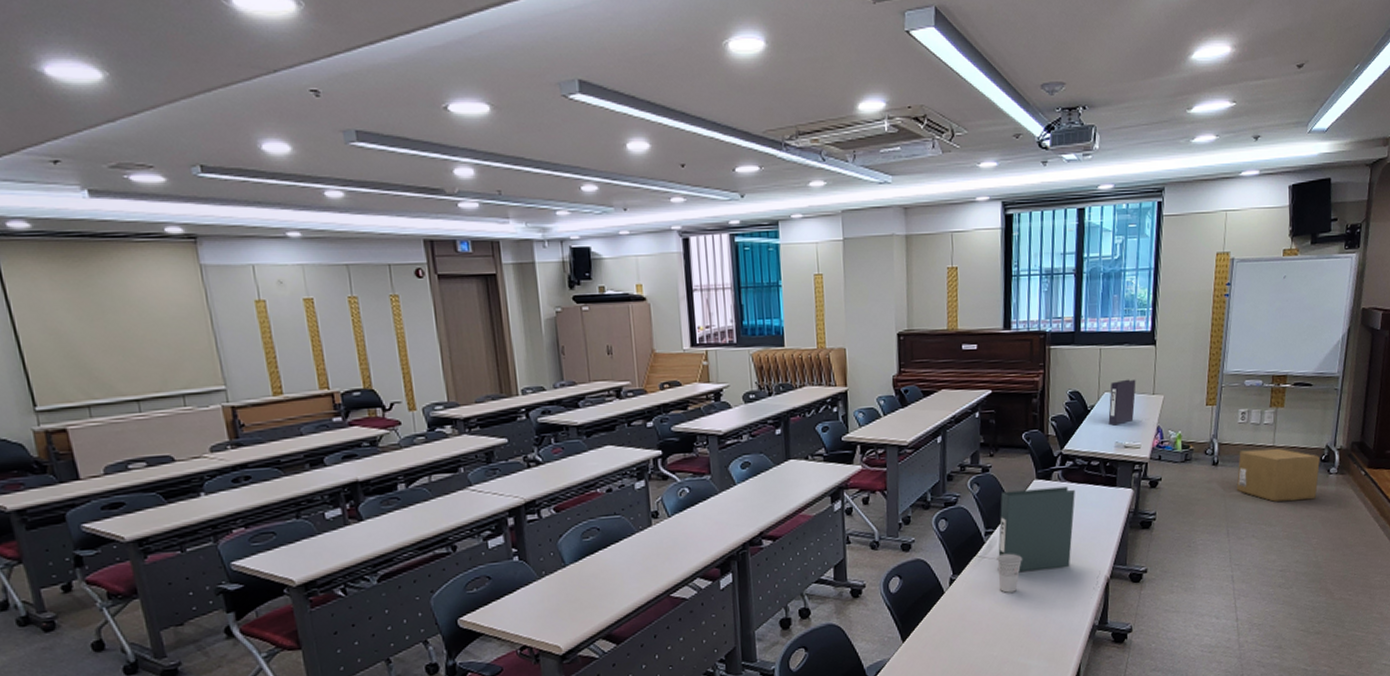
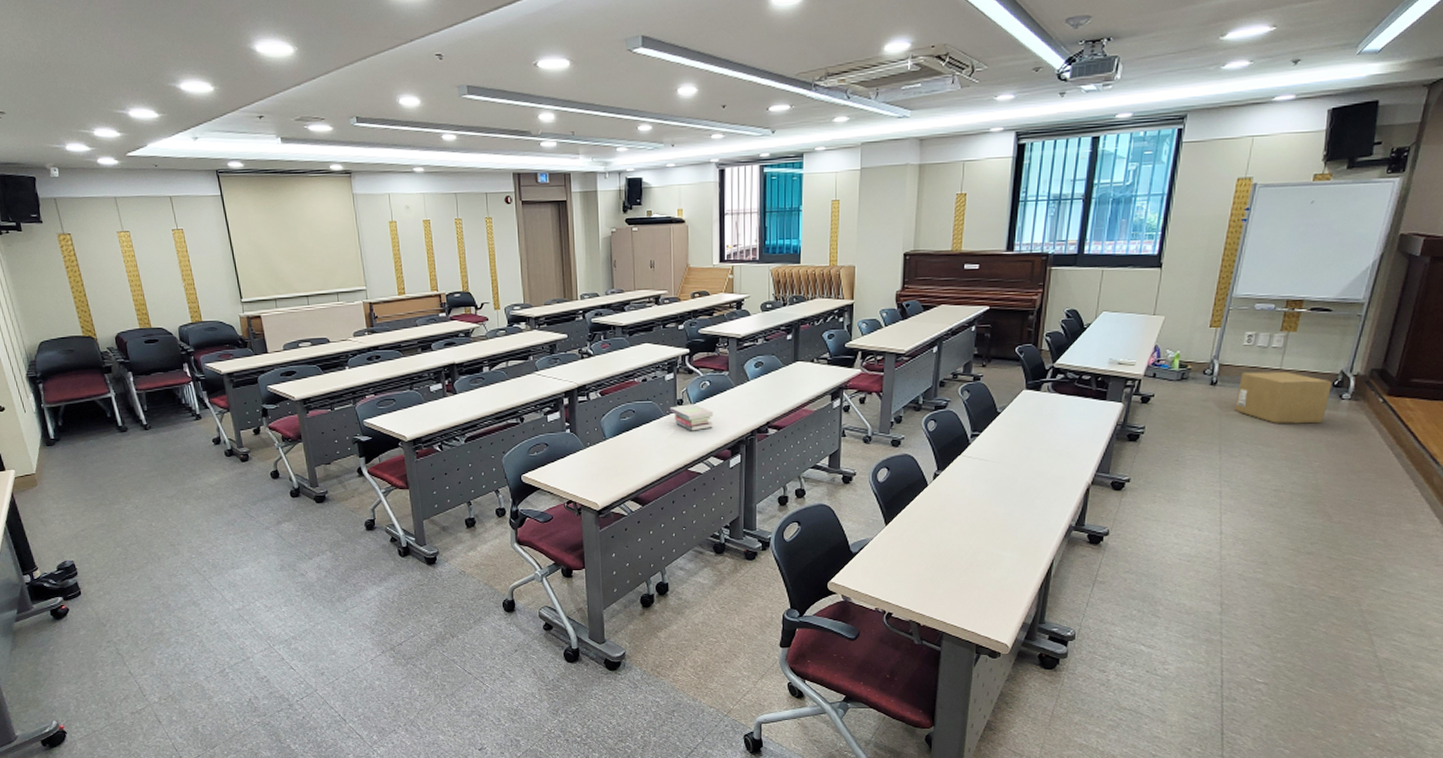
books: none [642,514,697,549] -> present [669,403,714,431]
cup: present [997,553,1022,593] -> none [980,455,1005,490]
binder: present [998,486,1075,573] -> none [982,397,1063,473]
binder: present [1108,379,1136,426] -> none [1104,299,1137,343]

